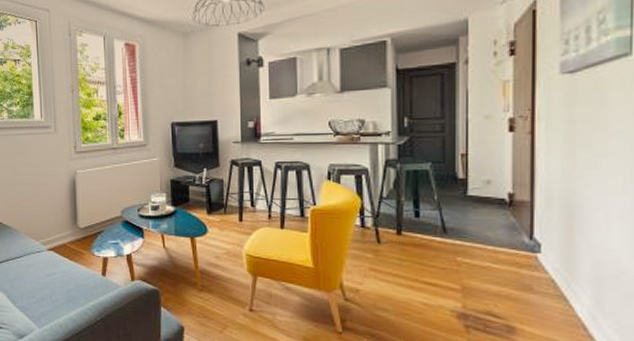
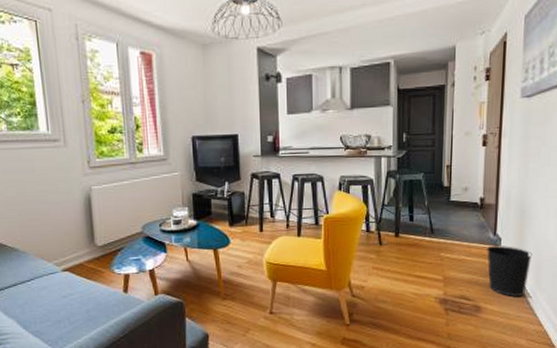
wastebasket: none [519,253,588,320] -> present [486,246,533,297]

